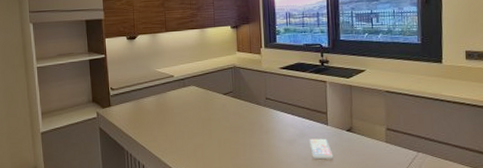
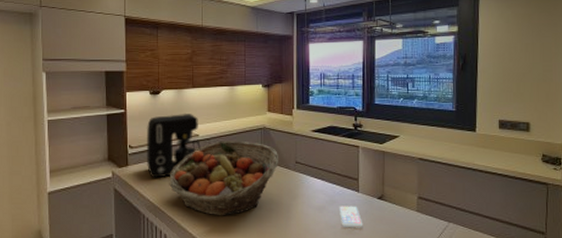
coffee maker: none [126,55,176,117] -> present [147,113,201,178]
fruit basket: none [148,80,250,151] -> present [169,140,279,216]

